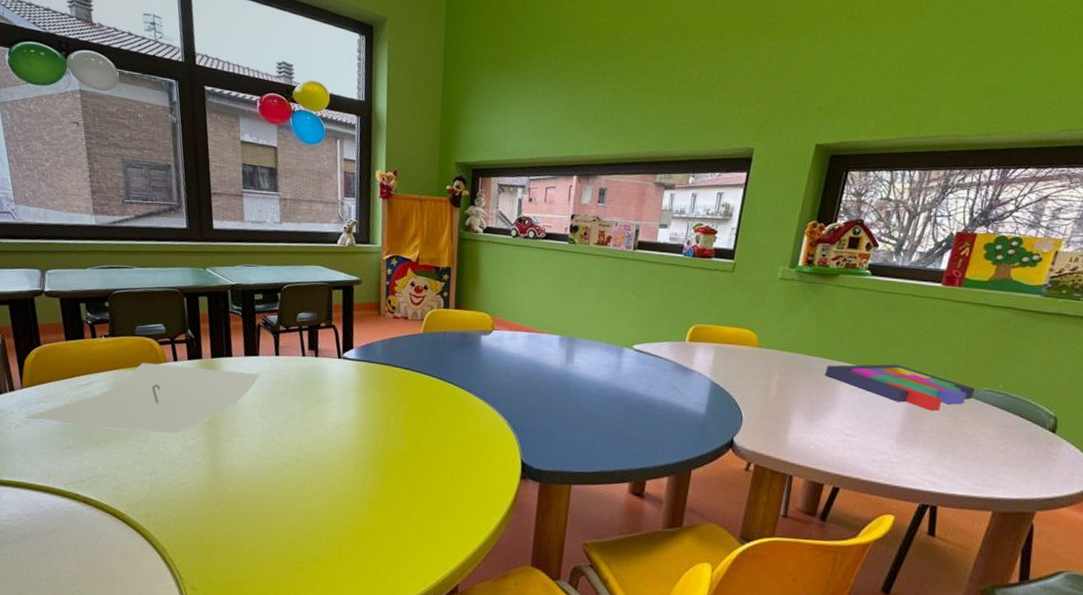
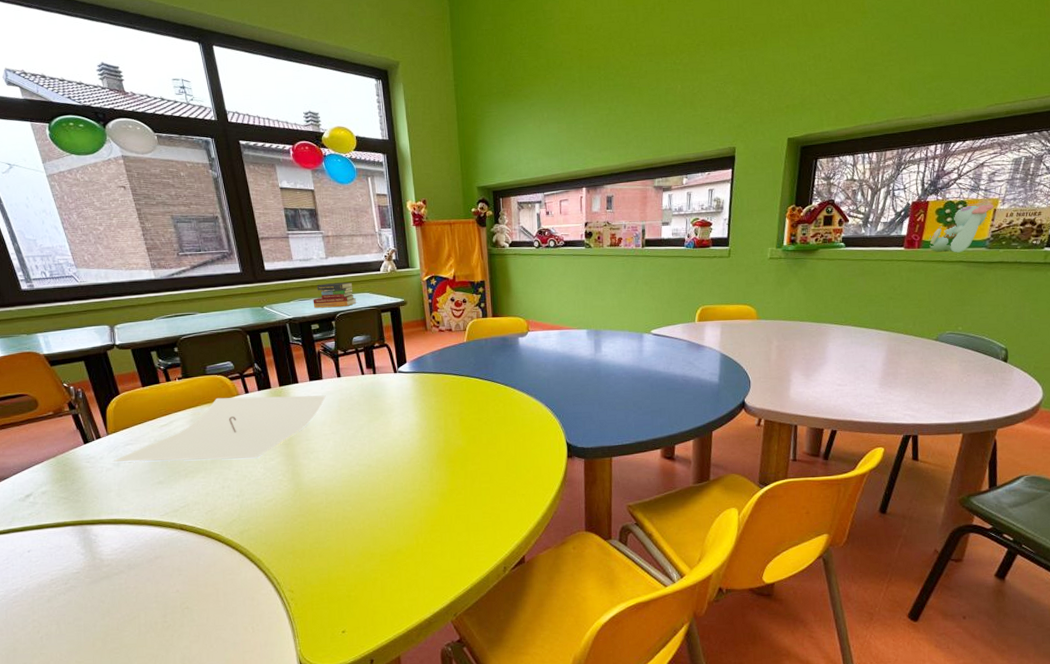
books: none [259,250,308,279] -> present [313,282,357,309]
toy blocks: present [824,364,976,411] -> none [815,320,940,356]
stuffed animal: none [973,241,1056,298] -> present [929,203,994,253]

